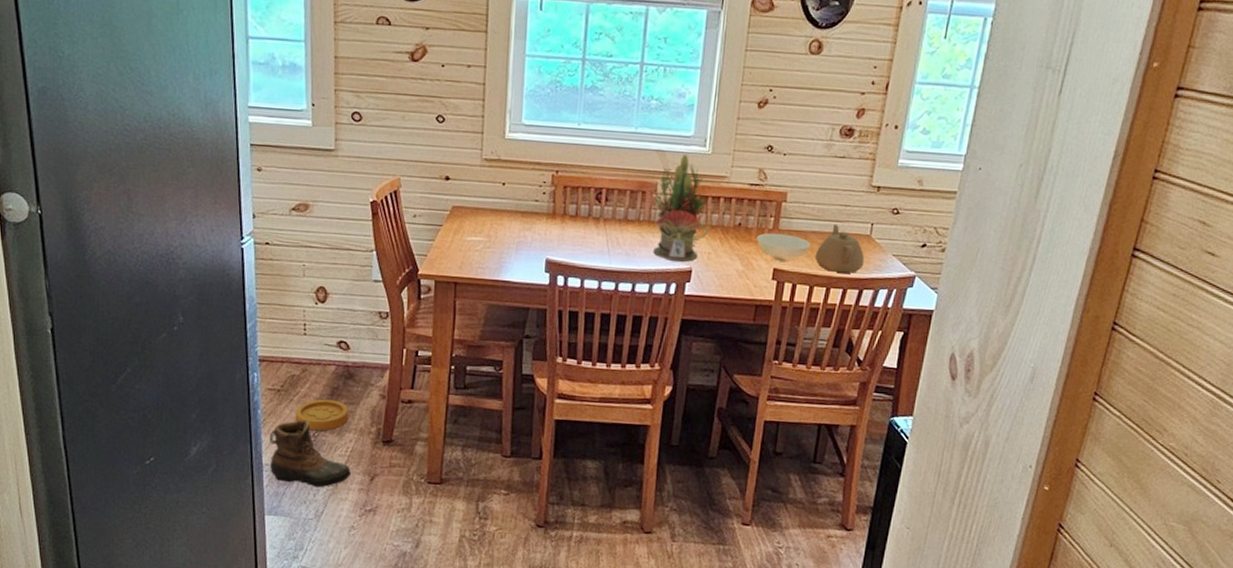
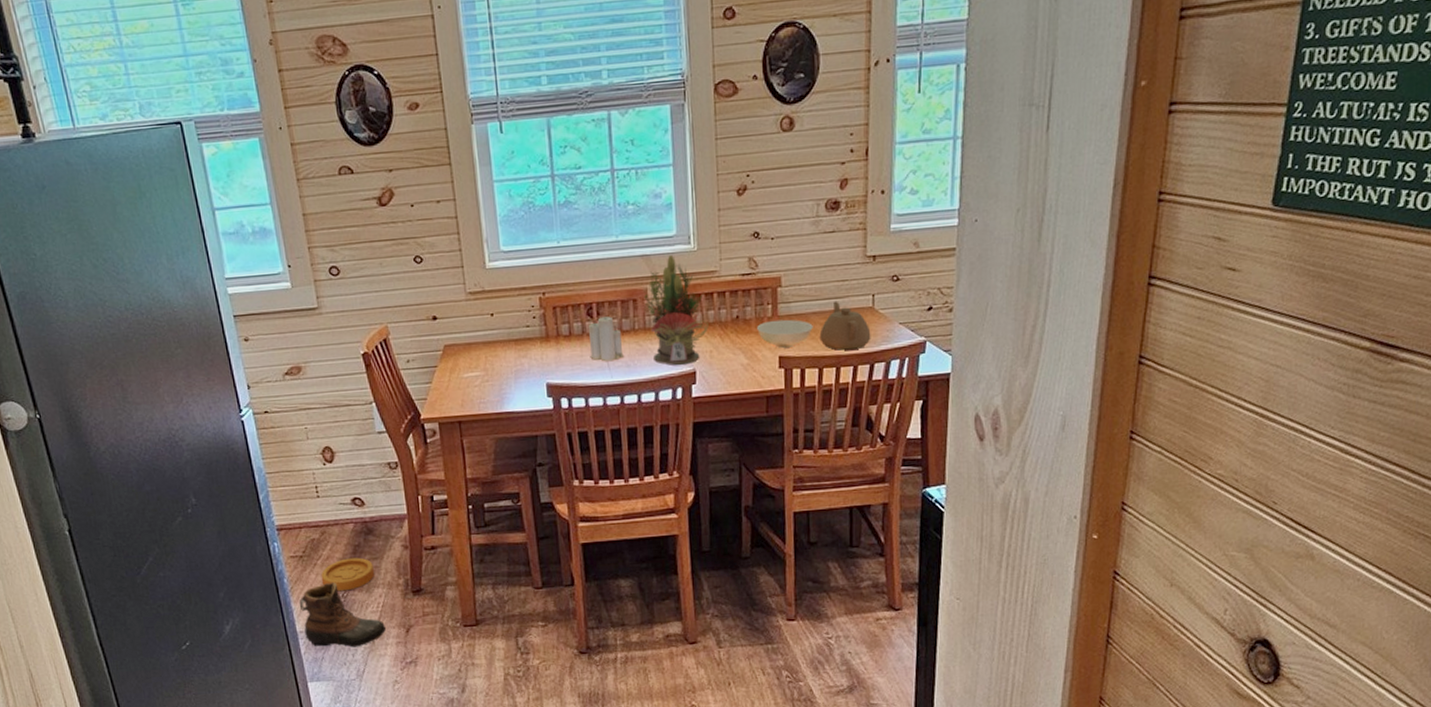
candle: none [592,202,626,248] -> present [588,315,624,362]

